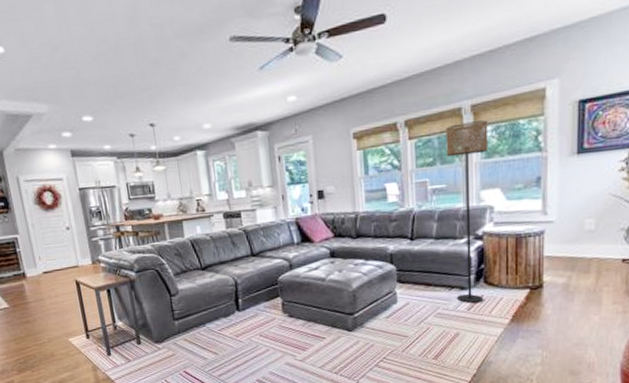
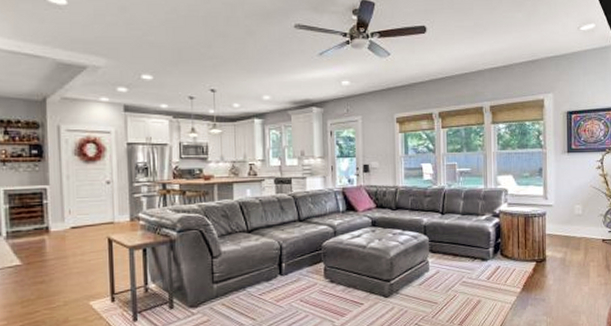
floor lamp: present [445,120,489,303] -> none [471,119,503,273]

